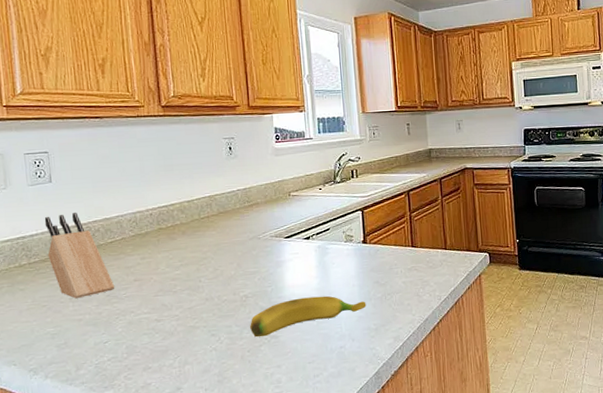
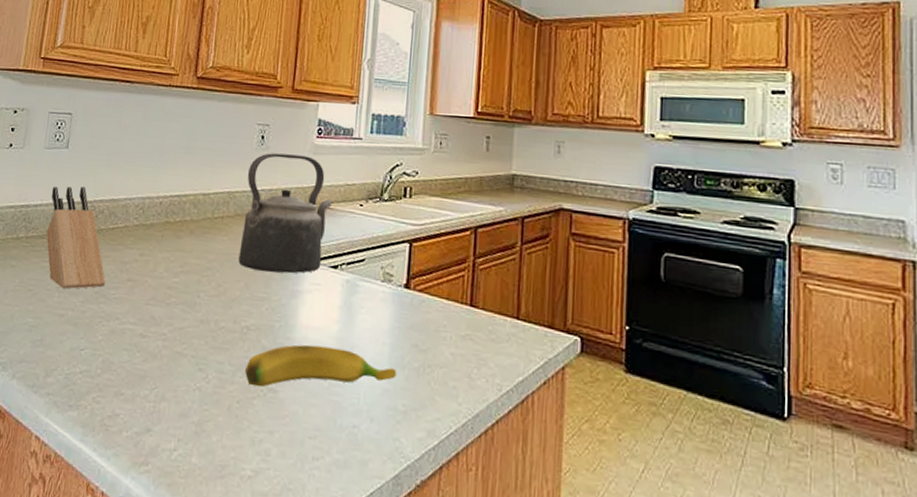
kettle: none [222,158,298,253] -> present [238,153,332,274]

